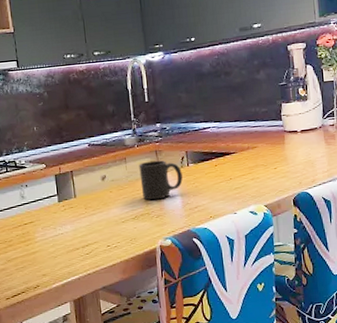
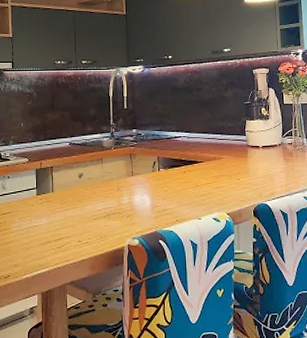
mug: present [139,160,183,201] -> none [114,163,153,201]

